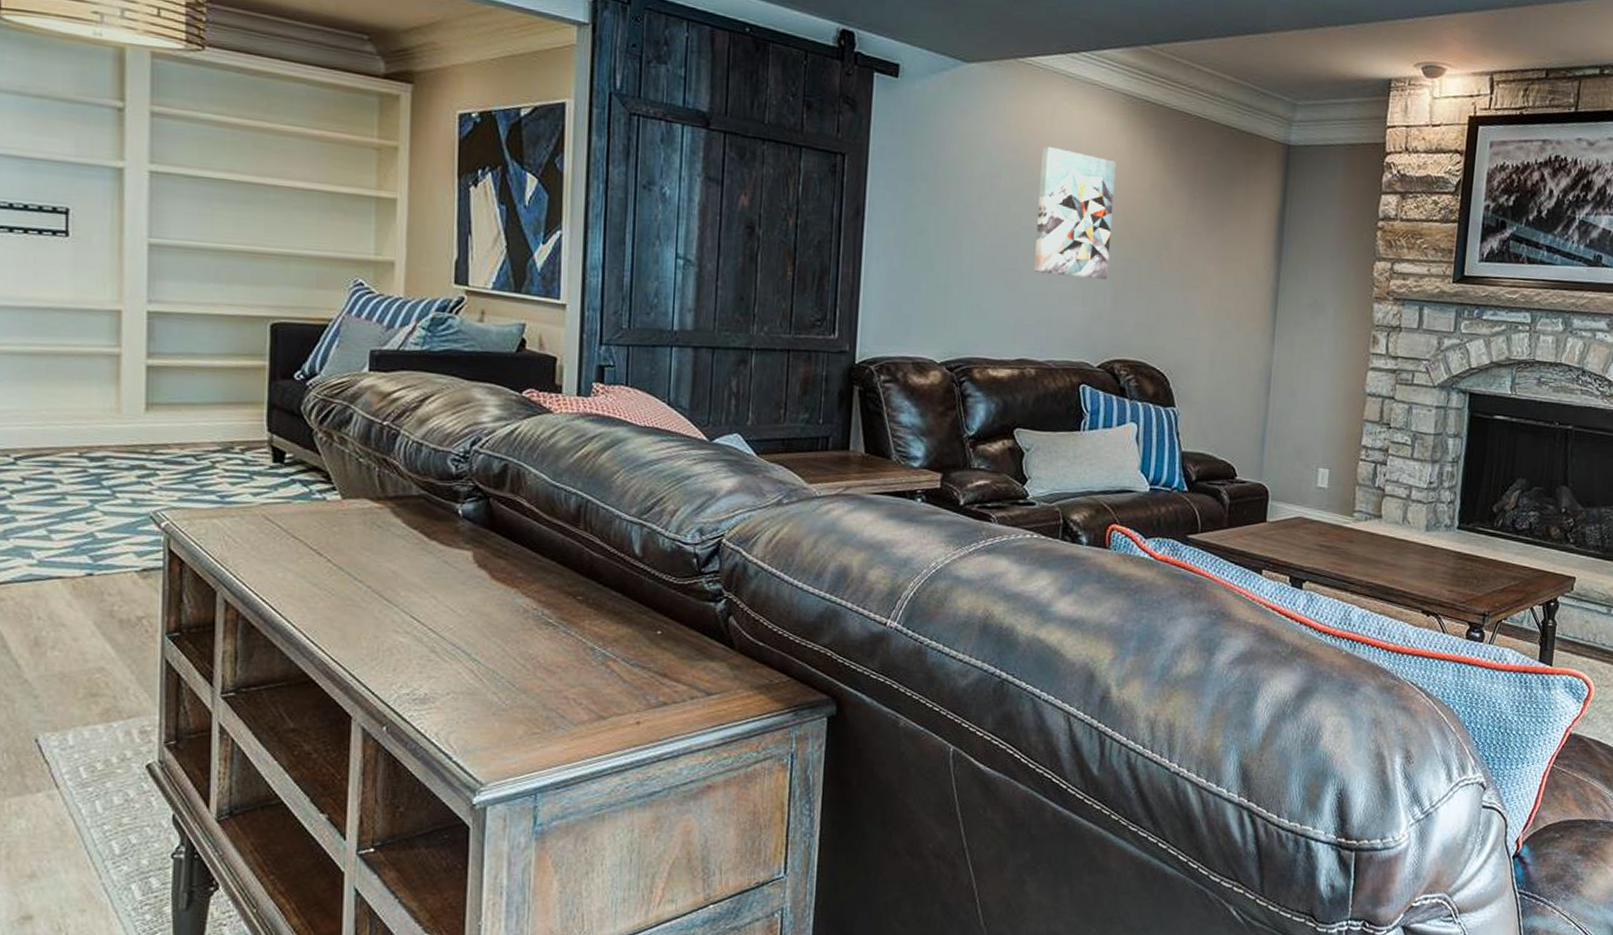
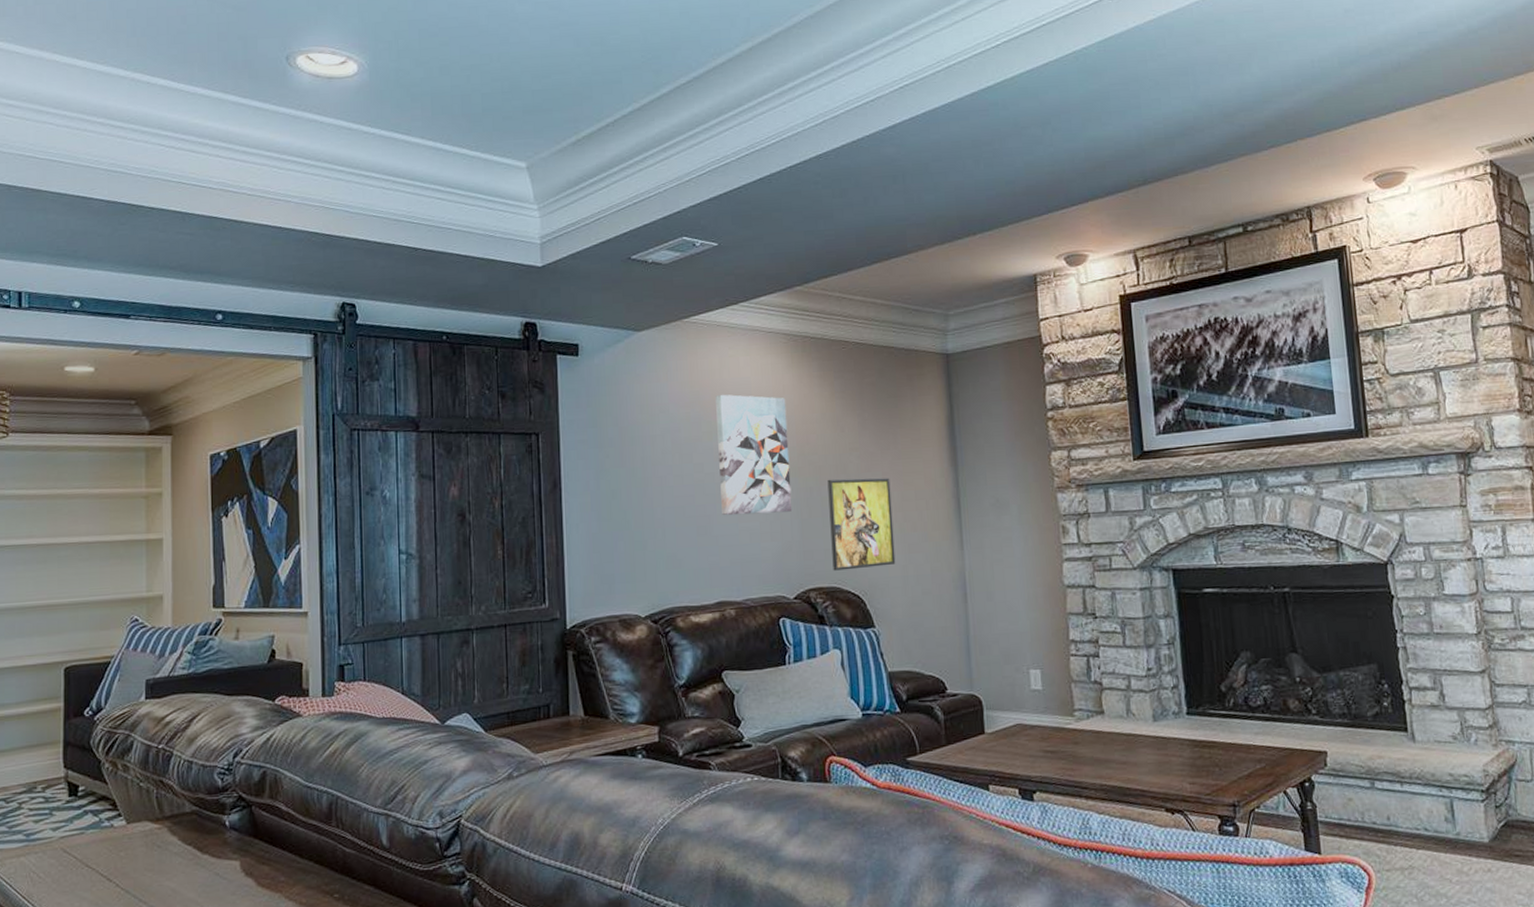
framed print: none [1141,253,1212,349] -> present [827,478,896,571]

